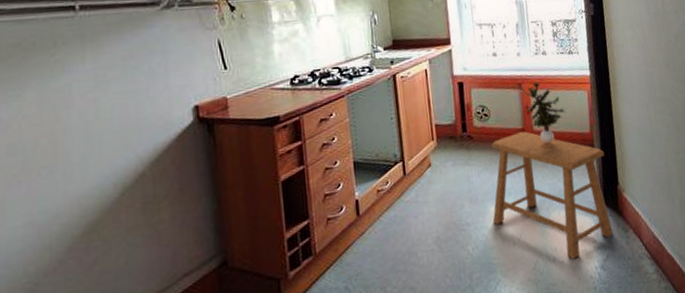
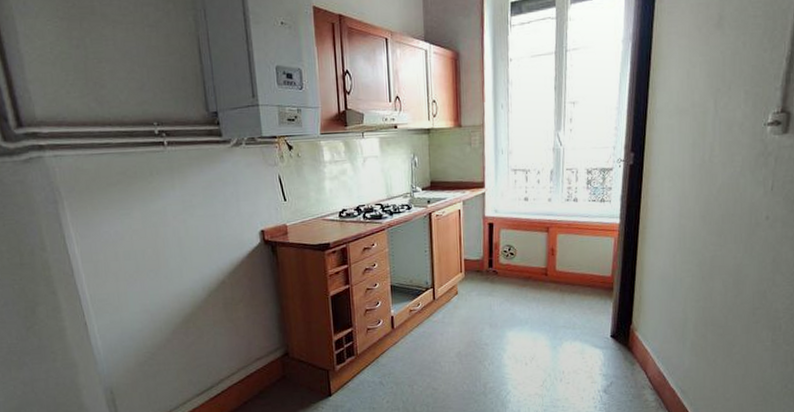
stool: present [492,131,614,260] -> none [508,271,622,382]
potted plant: present [518,81,566,144] -> none [545,226,591,284]

